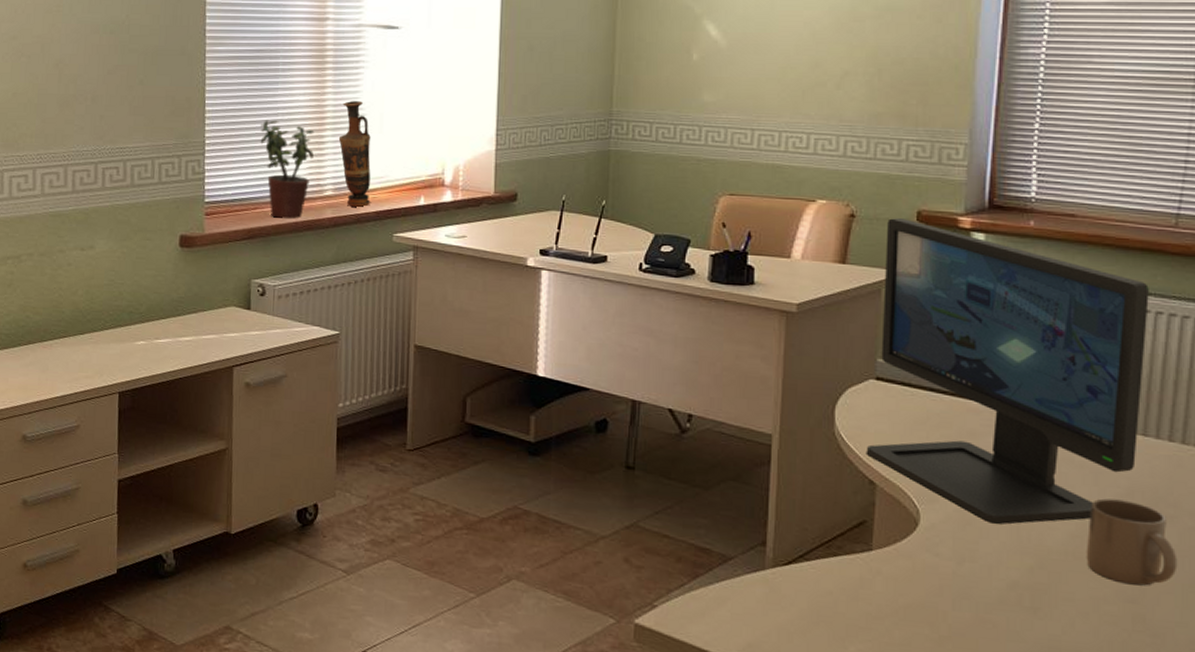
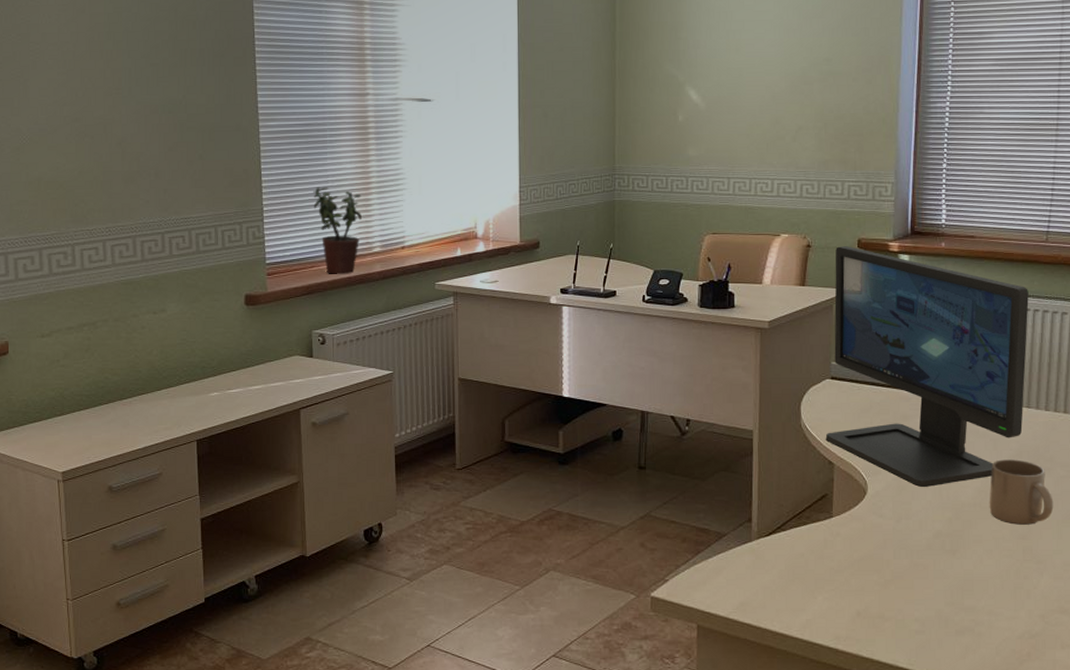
vase: present [338,101,371,208] -> none [383,167,414,262]

